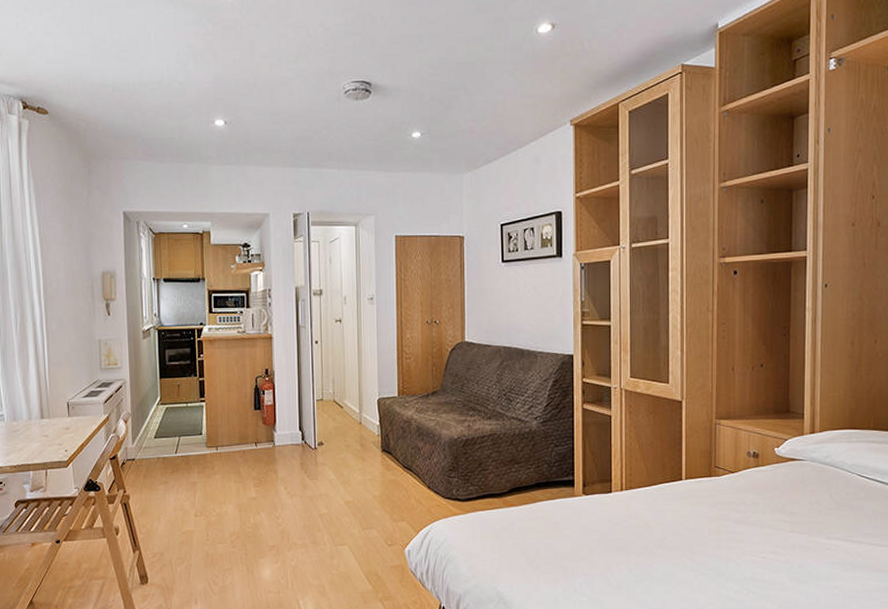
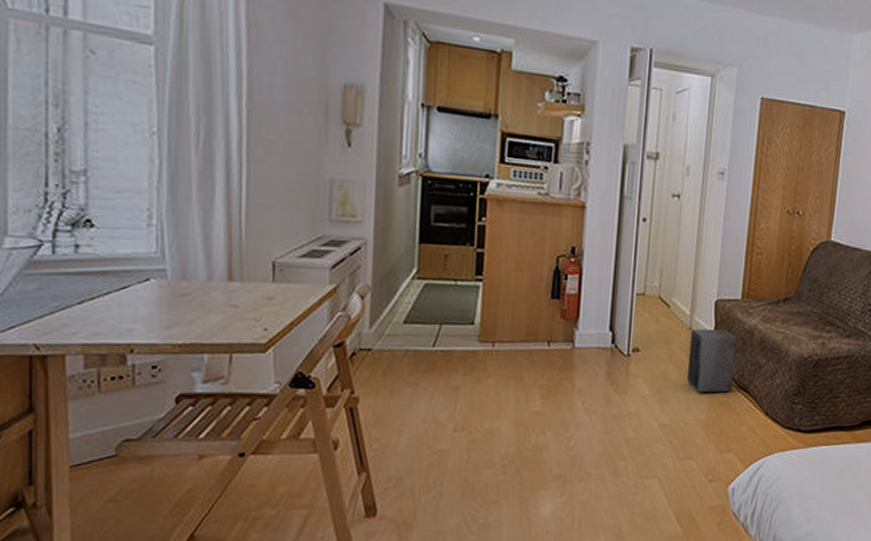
speaker: none [361,421,399,475] -> present [687,328,737,394]

